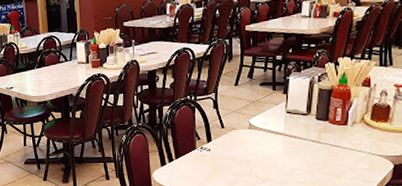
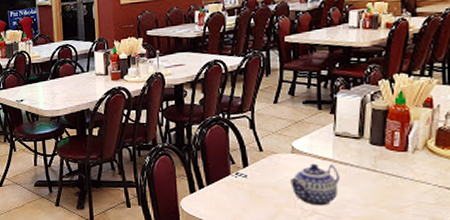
teapot: none [247,137,289,174] -> present [290,163,340,206]

